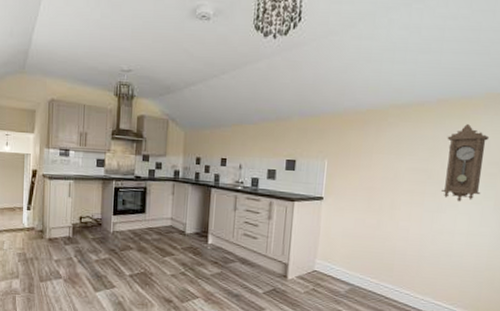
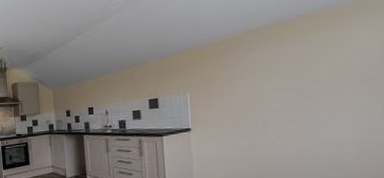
pendulum clock: present [442,124,490,202] -> none [313,34,364,113]

